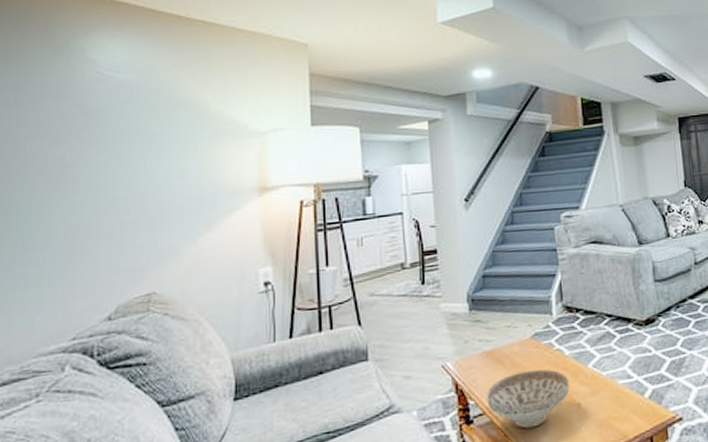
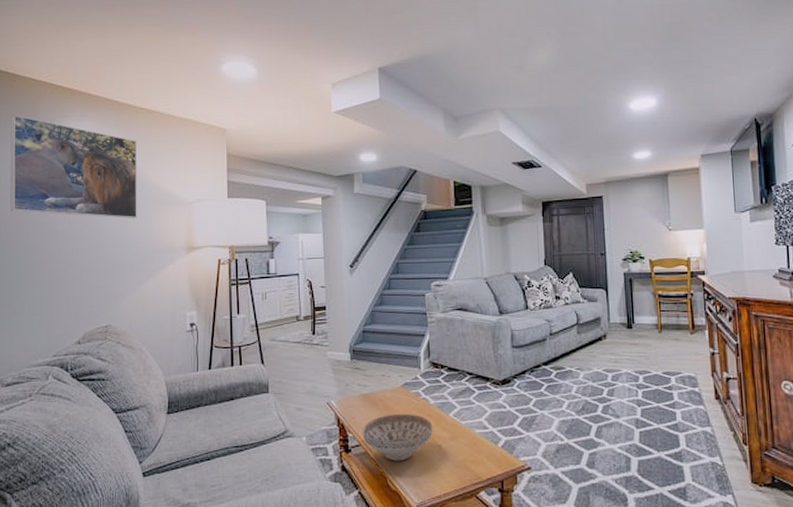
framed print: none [11,29,192,156] -> present [10,114,137,218]

